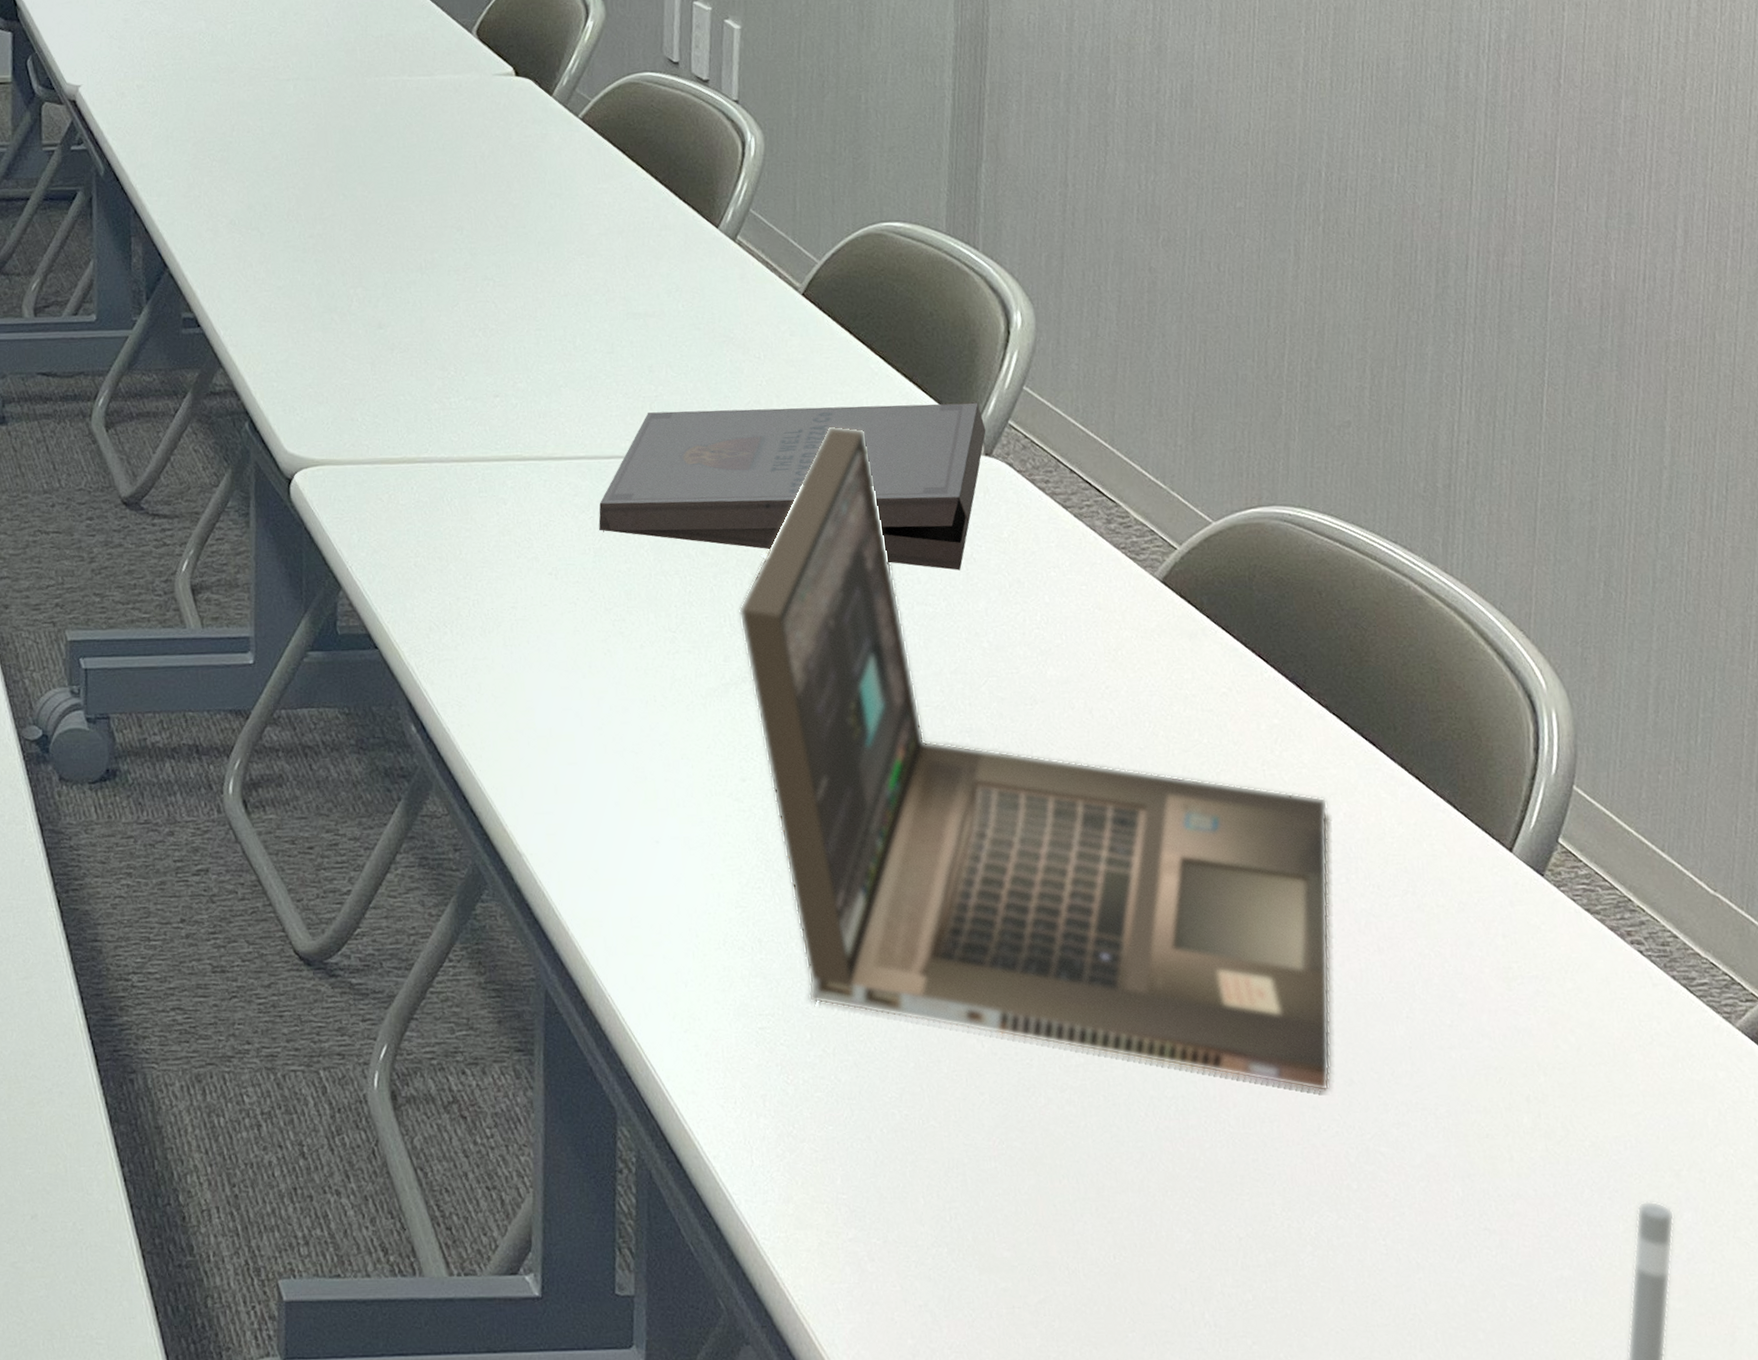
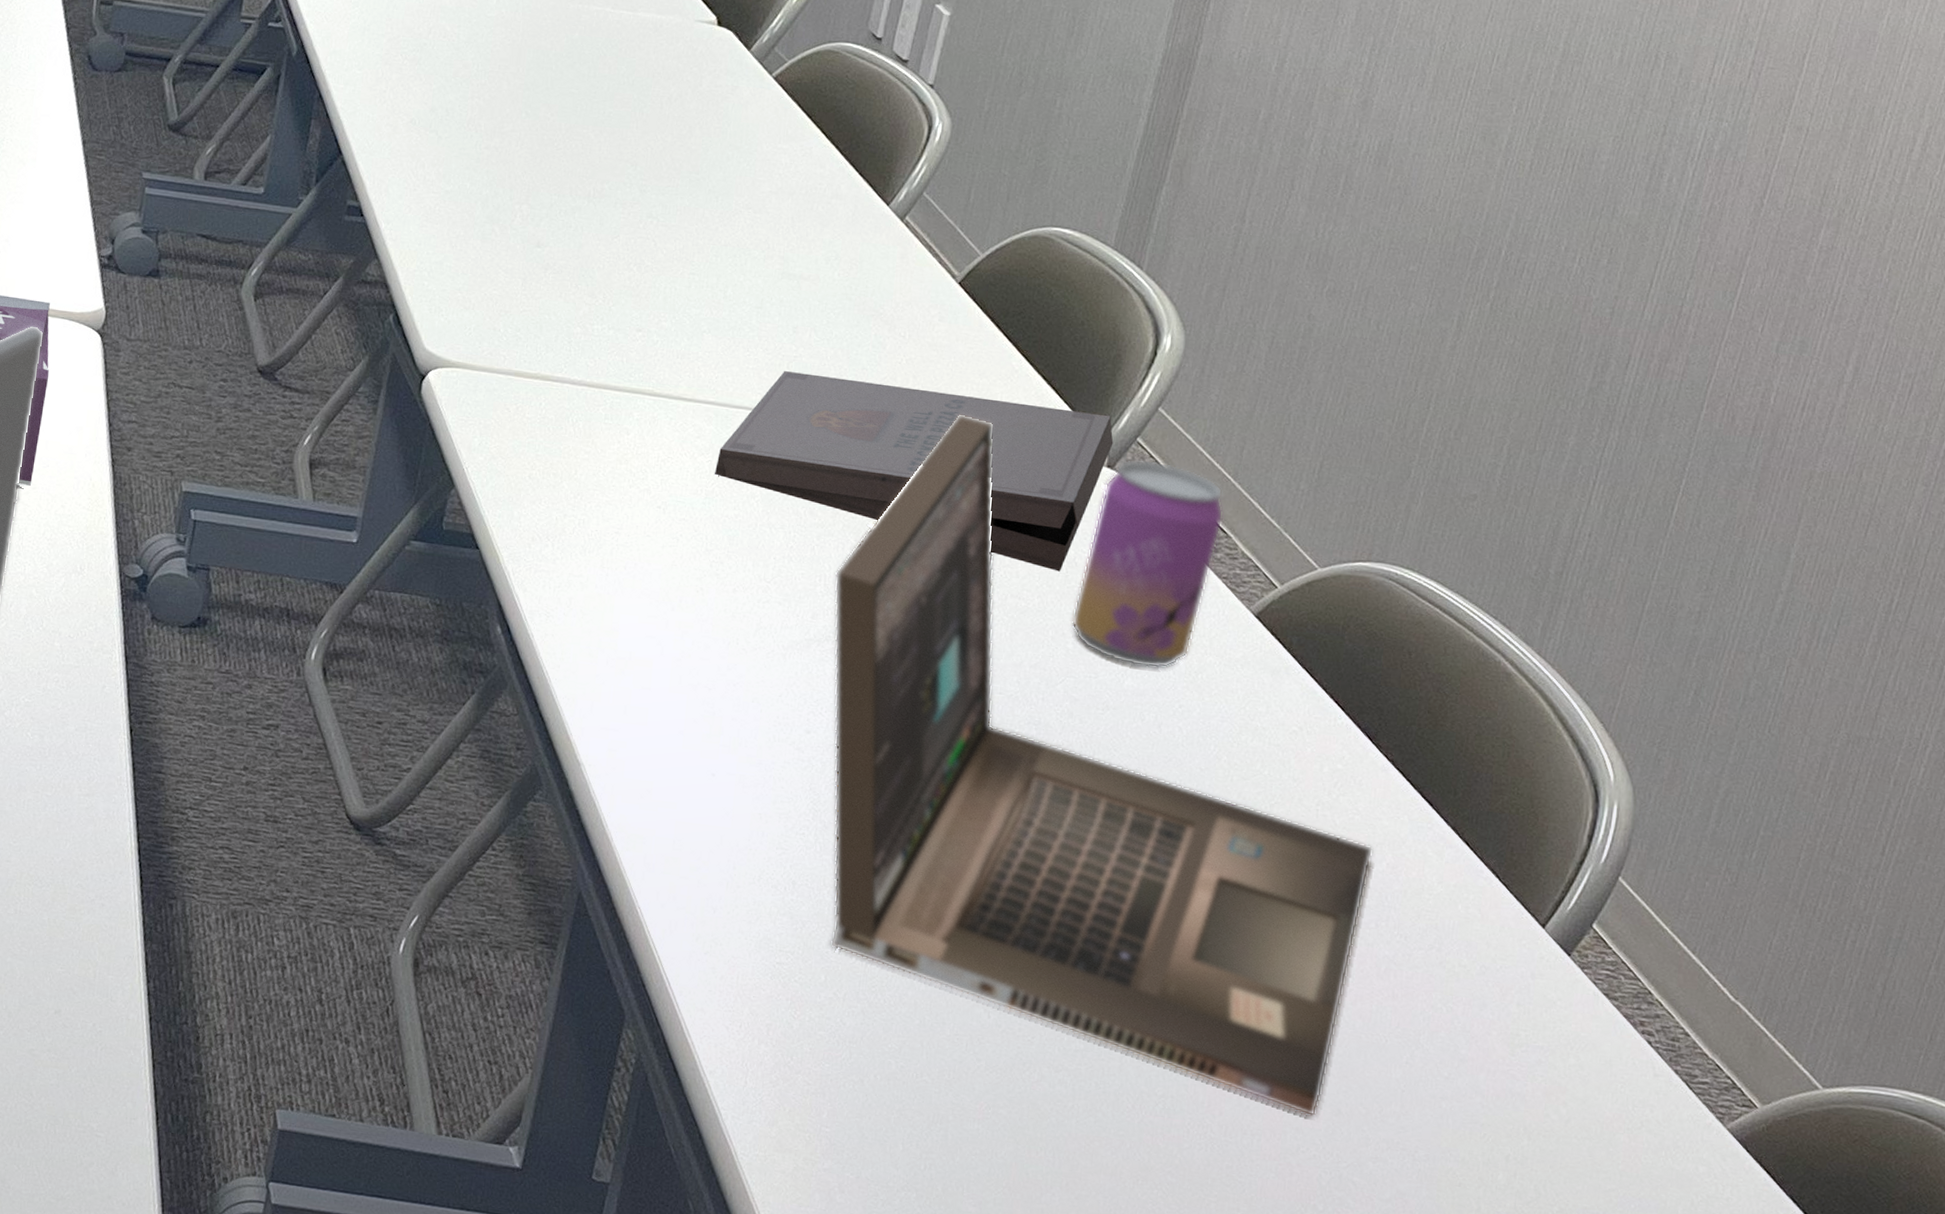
beer can: none [981,440,1110,654] -> present [1072,459,1224,669]

